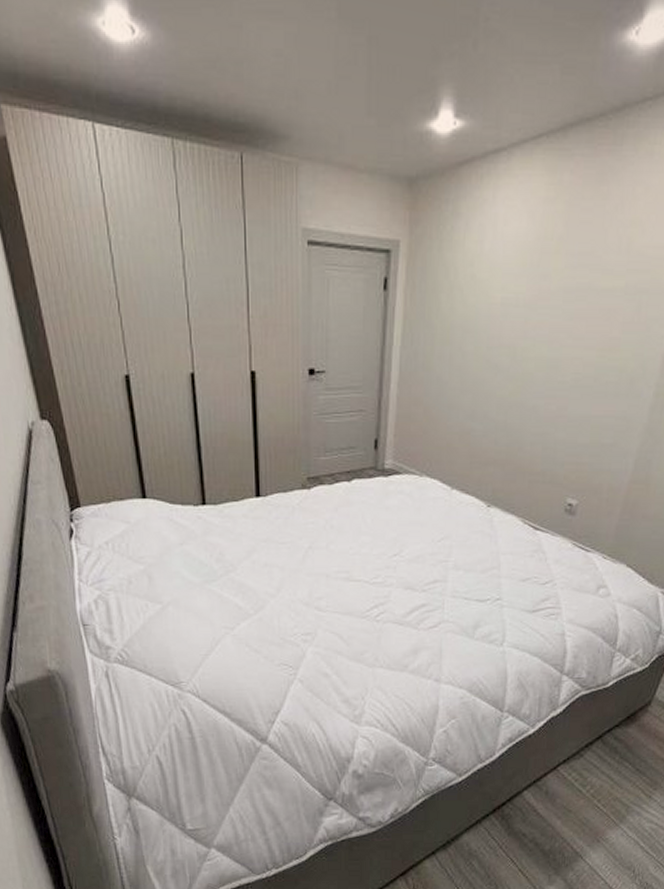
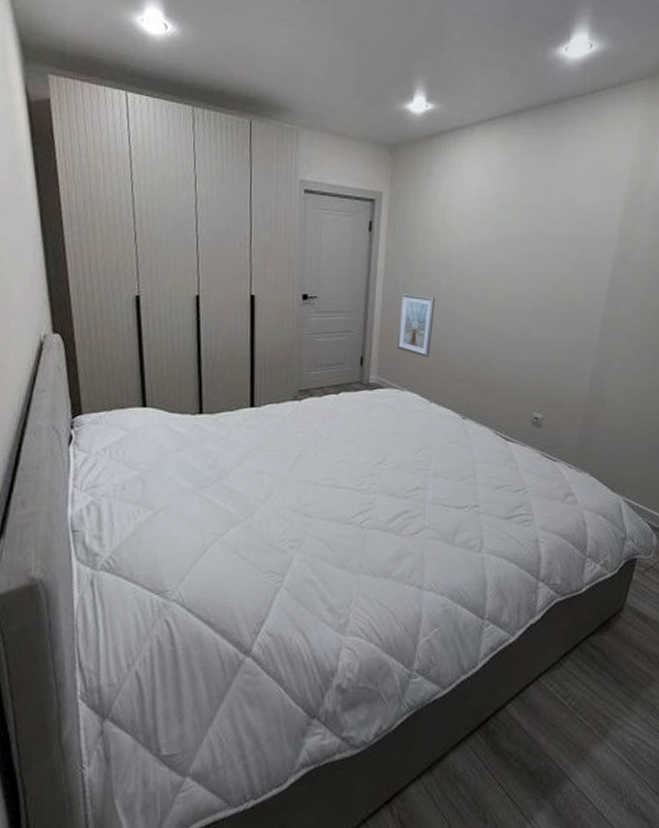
picture frame: none [415,364,461,439] -> present [397,293,436,358]

